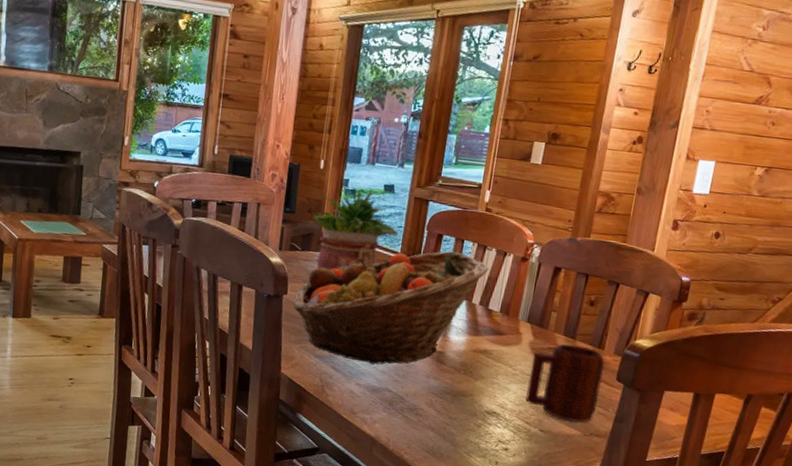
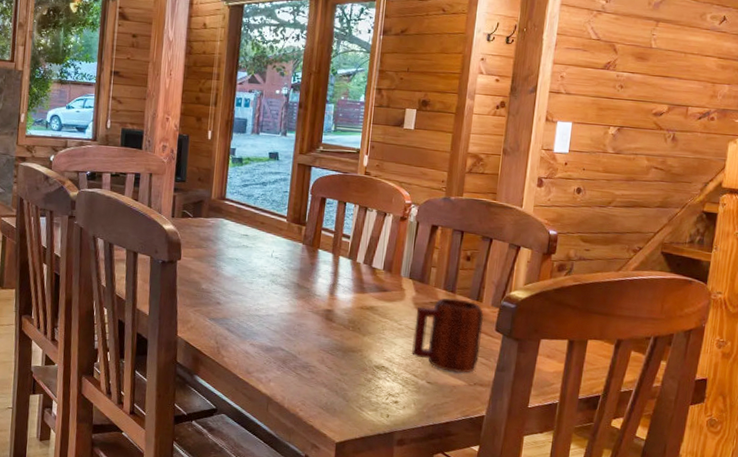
fruit basket: present [293,251,489,365] -> none [187,213,371,325]
potted plant: present [312,189,398,271] -> none [202,157,284,236]

